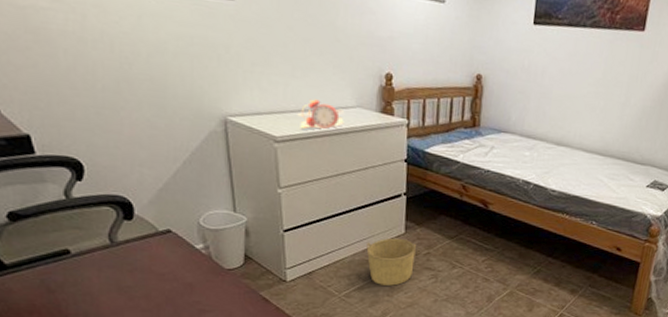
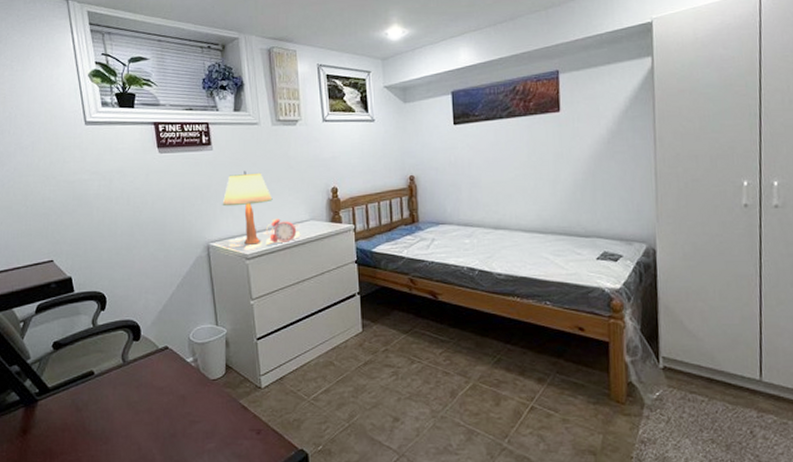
table lamp: none [245,34,312,126] -> present [222,170,273,245]
basket: present [366,238,416,286] -> none [329,337,374,386]

